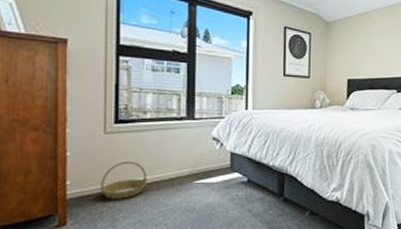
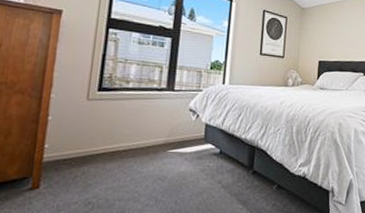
basket: present [101,161,147,199] -> none [77,127,124,165]

